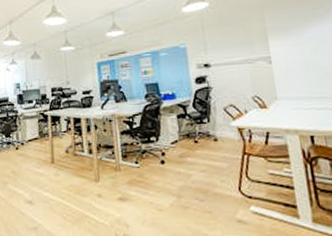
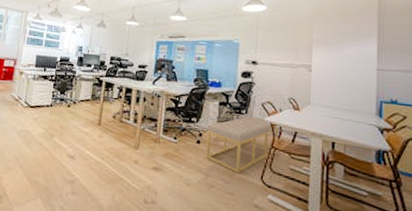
bench: none [170,124,249,189] -> present [205,116,279,174]

